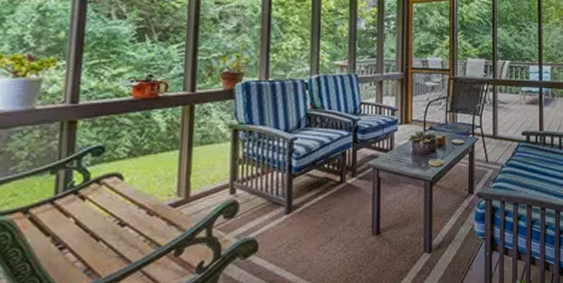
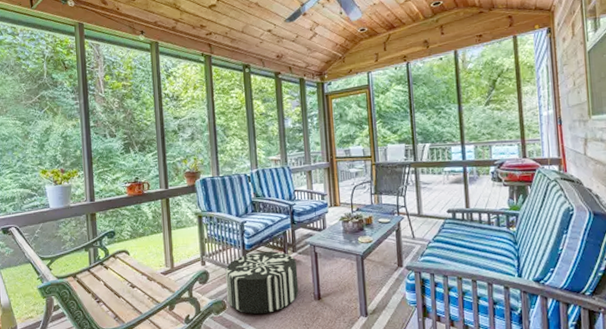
pouf: none [260,176,355,256] -> present [225,251,299,314]

